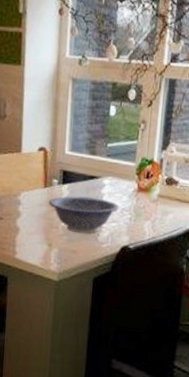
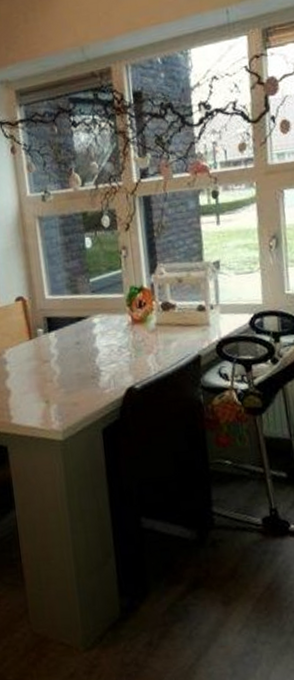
decorative bowl: present [48,195,120,234] -> none [36,339,116,383]

